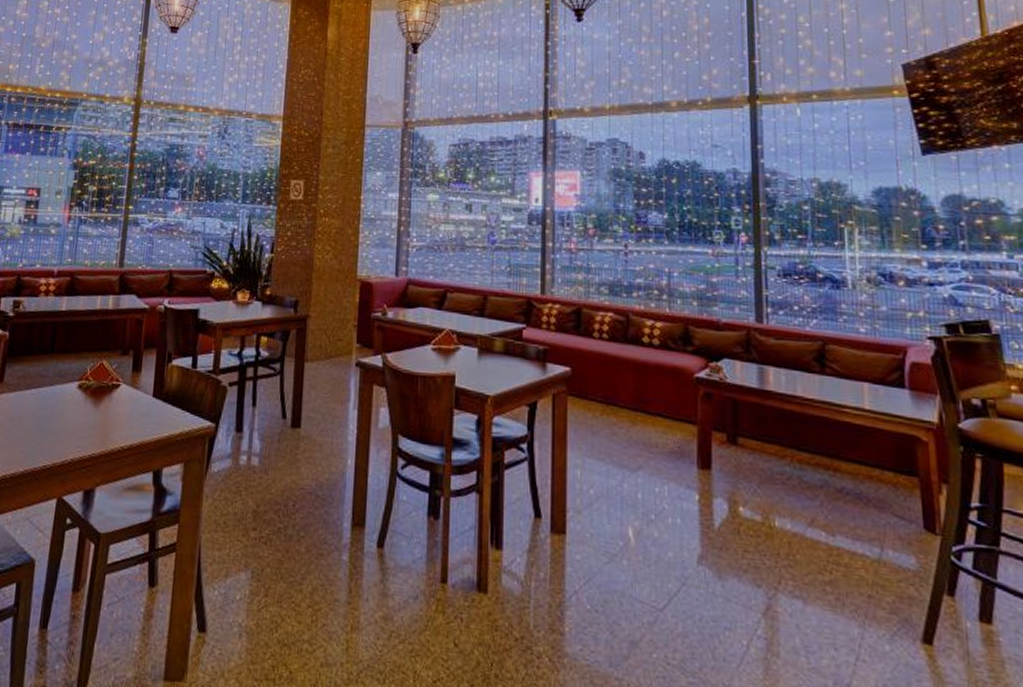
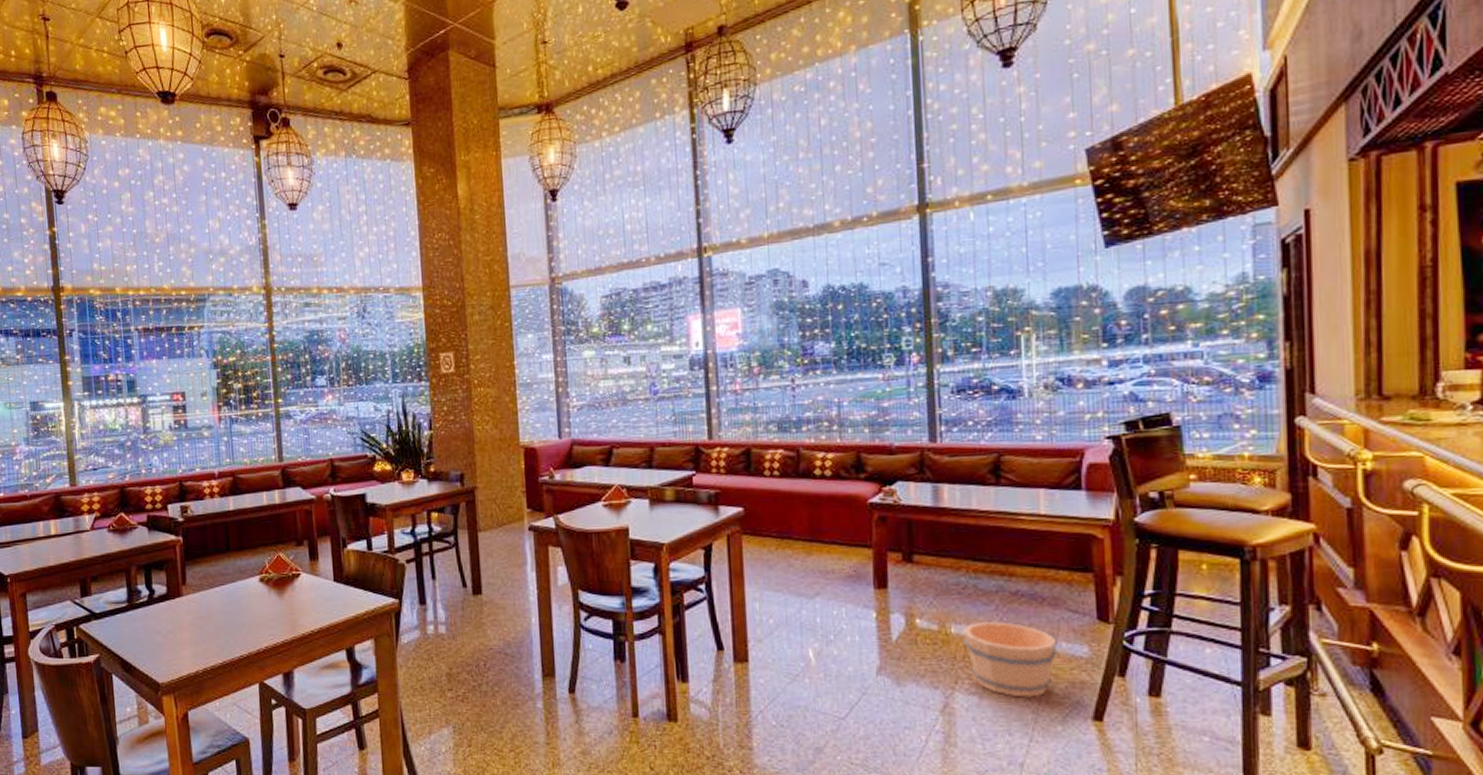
bucket: none [786,518,884,609] -> present [962,622,1057,698]

